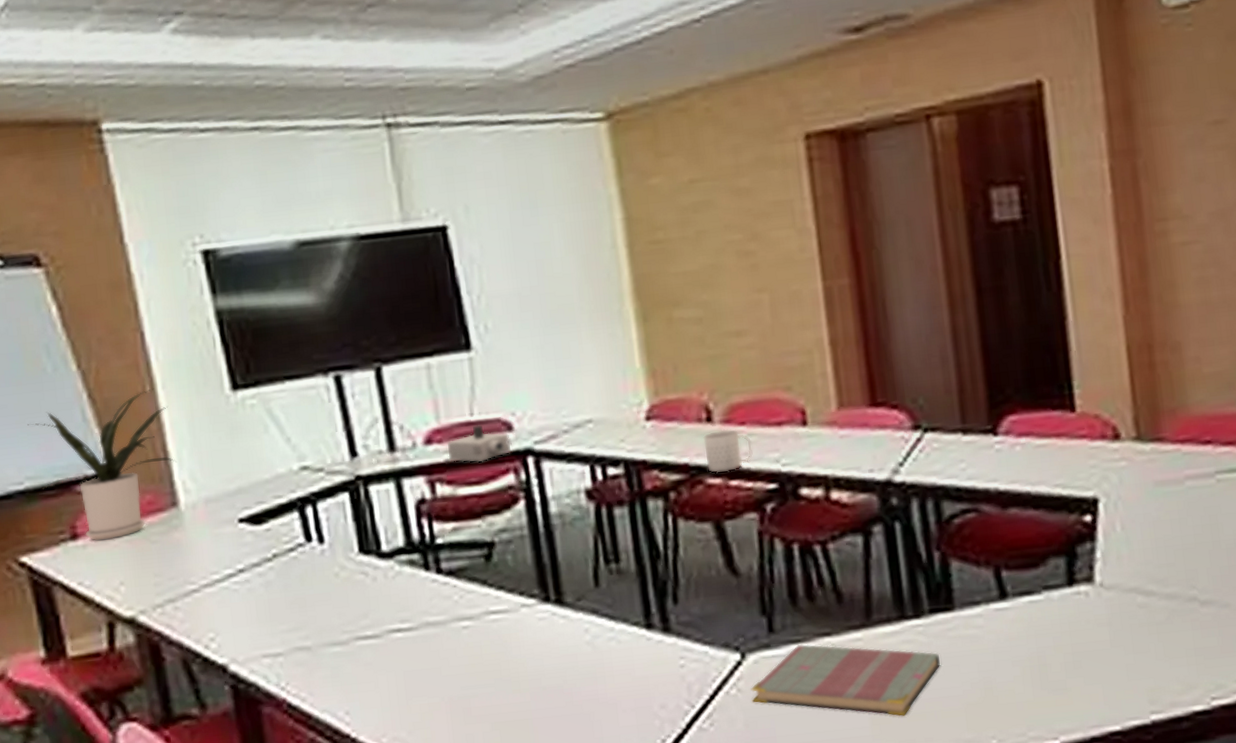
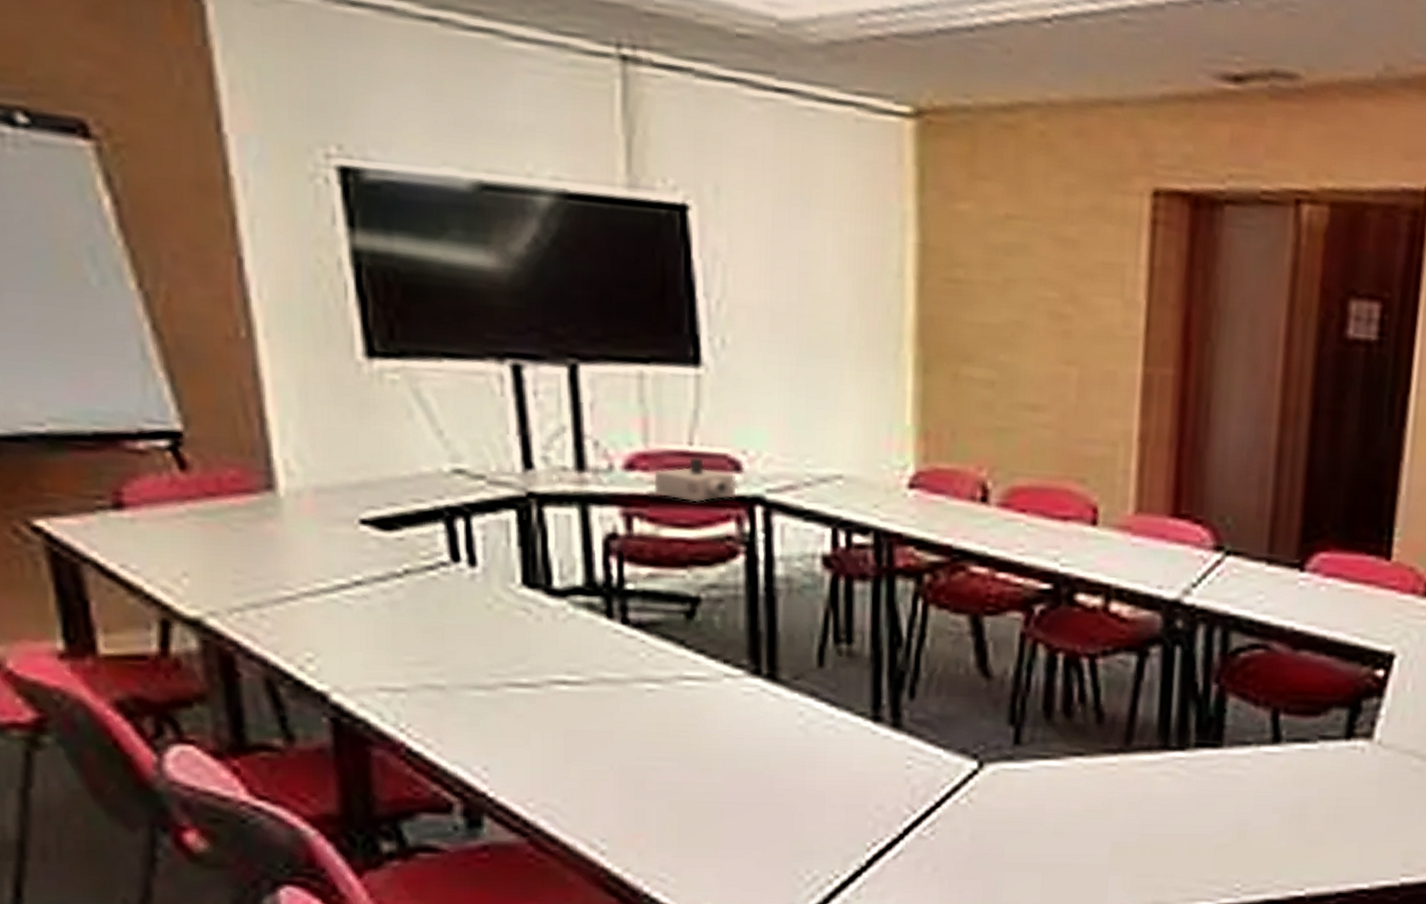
house plant: present [27,388,176,541] -> none [55,334,277,517]
mug: present [703,429,753,474] -> none [973,513,1030,563]
binder: present [750,644,941,717] -> none [983,760,1197,849]

